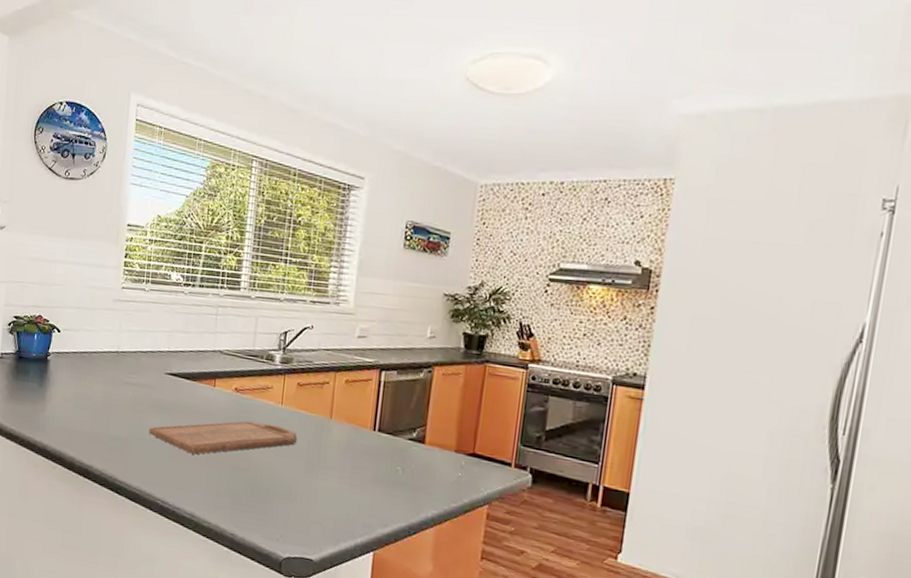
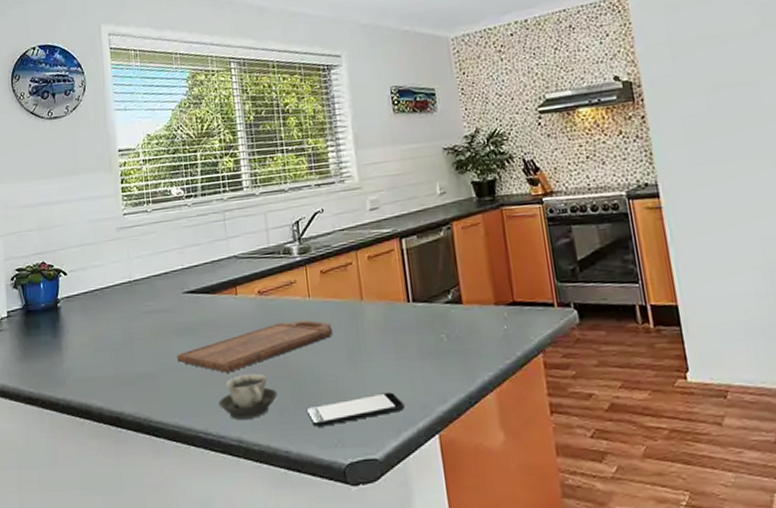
cup: none [179,459,234,500] -> present [218,373,277,420]
smartphone: none [257,501,350,525] -> present [306,392,406,427]

